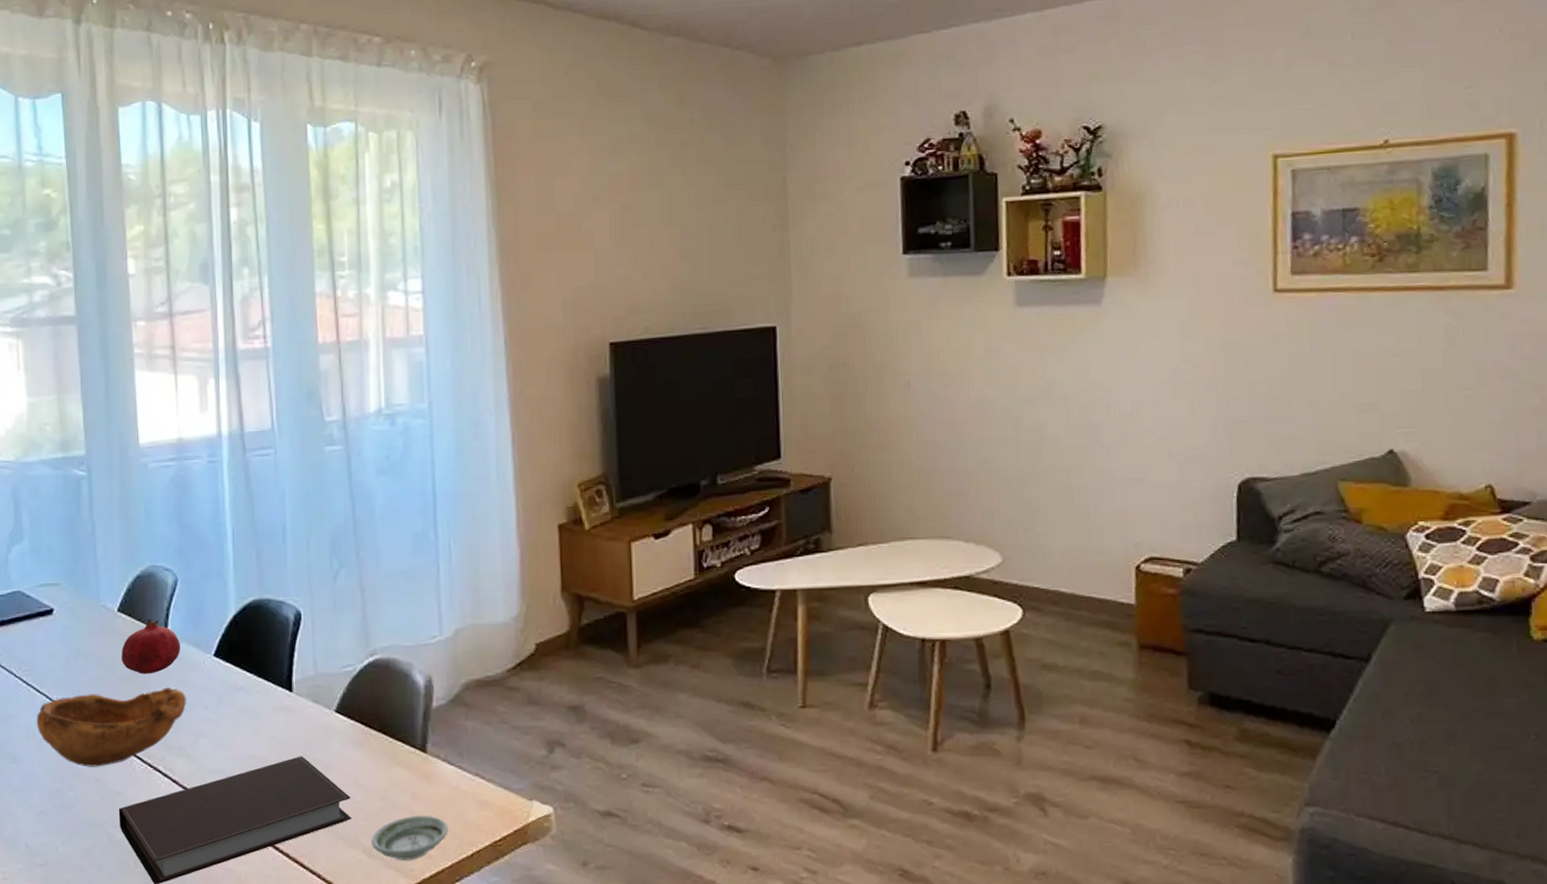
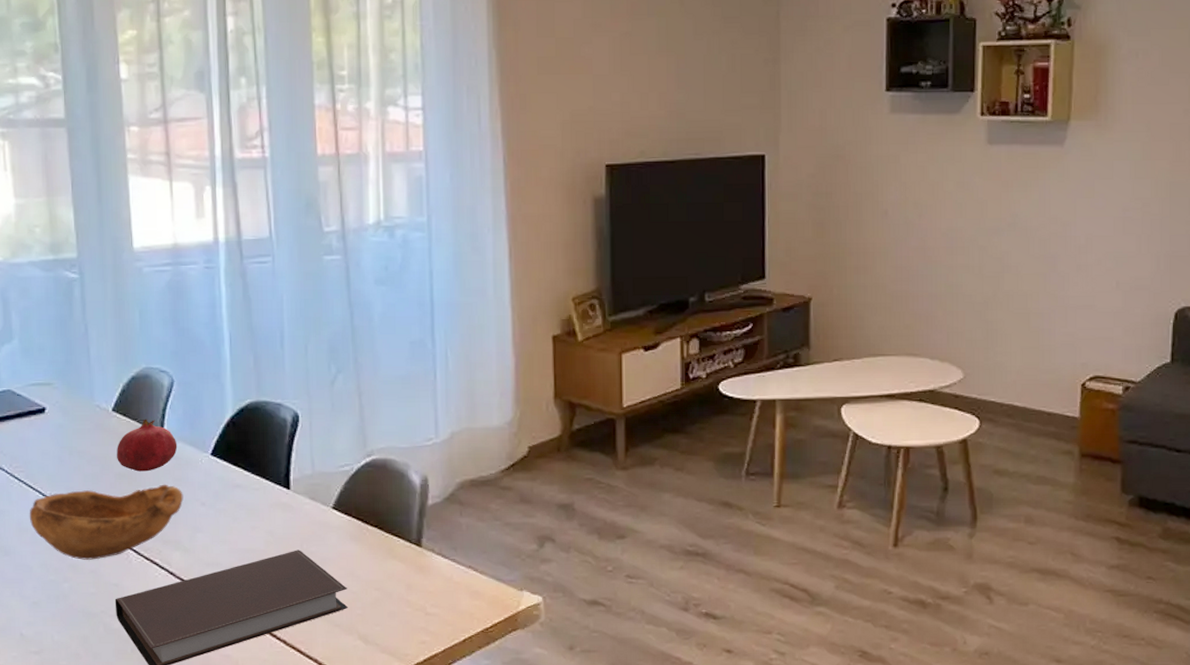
saucer: present [371,815,448,860] -> none [367,604,442,646]

